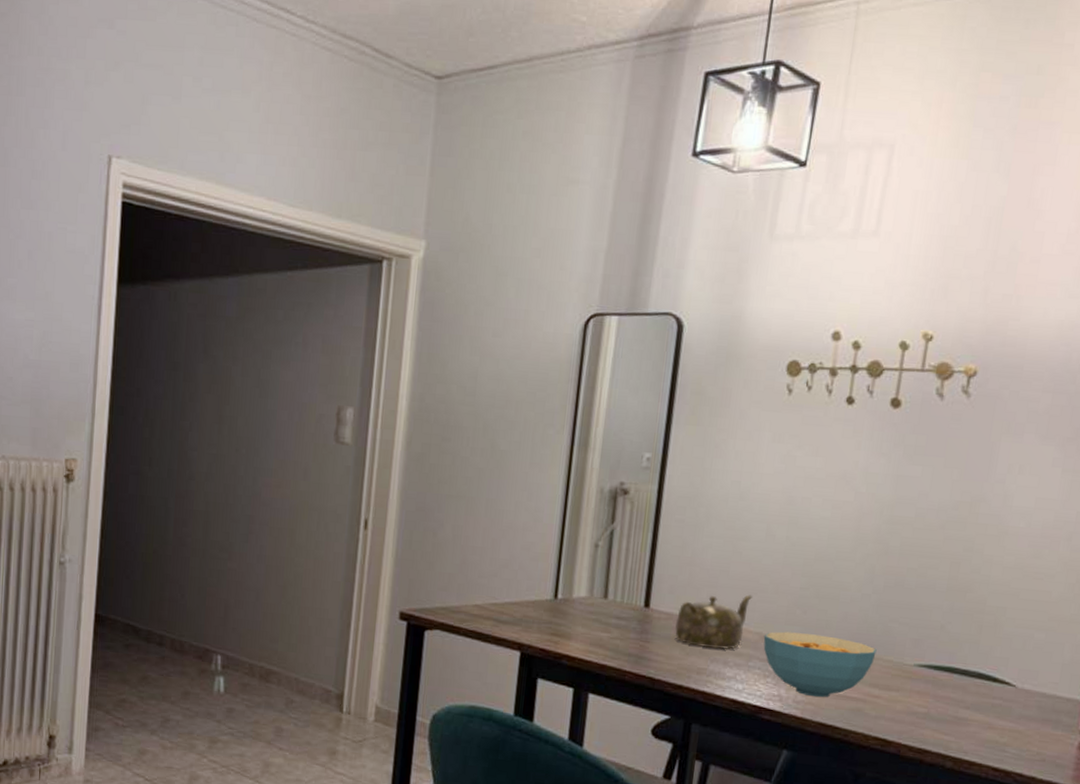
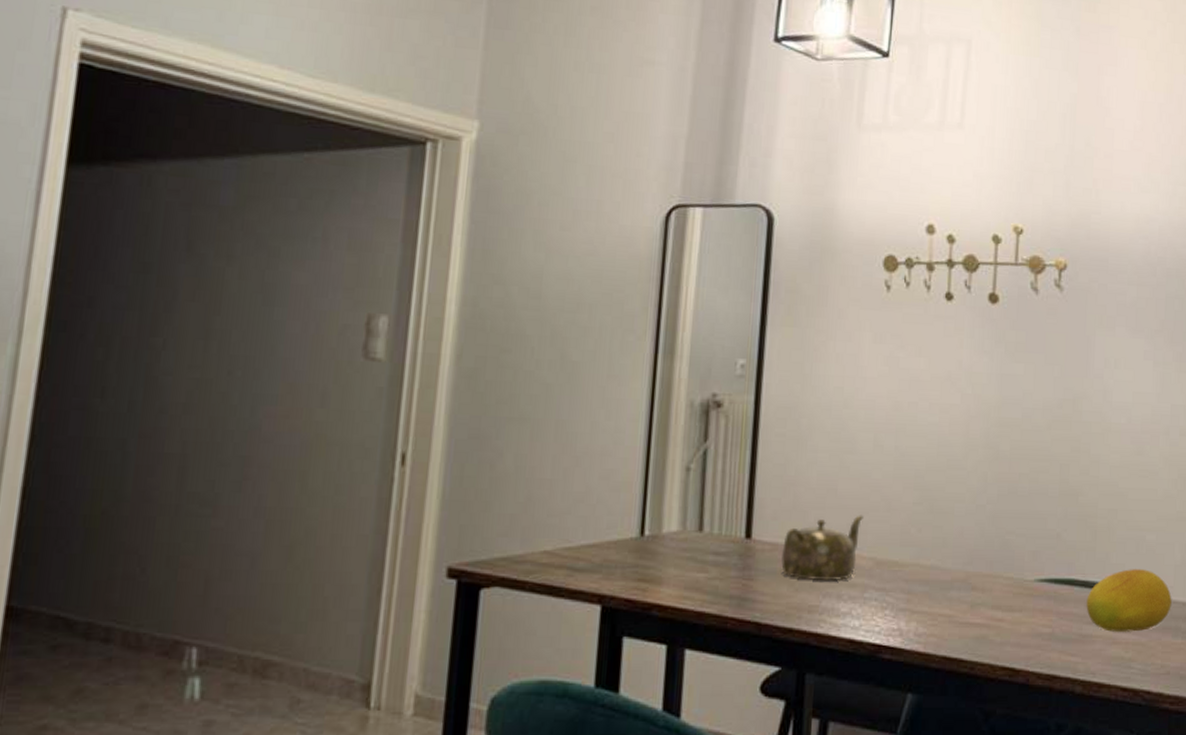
cereal bowl: present [763,631,877,698] -> none [878,554,996,627]
fruit: none [964,663,1056,720] -> present [1086,569,1172,632]

